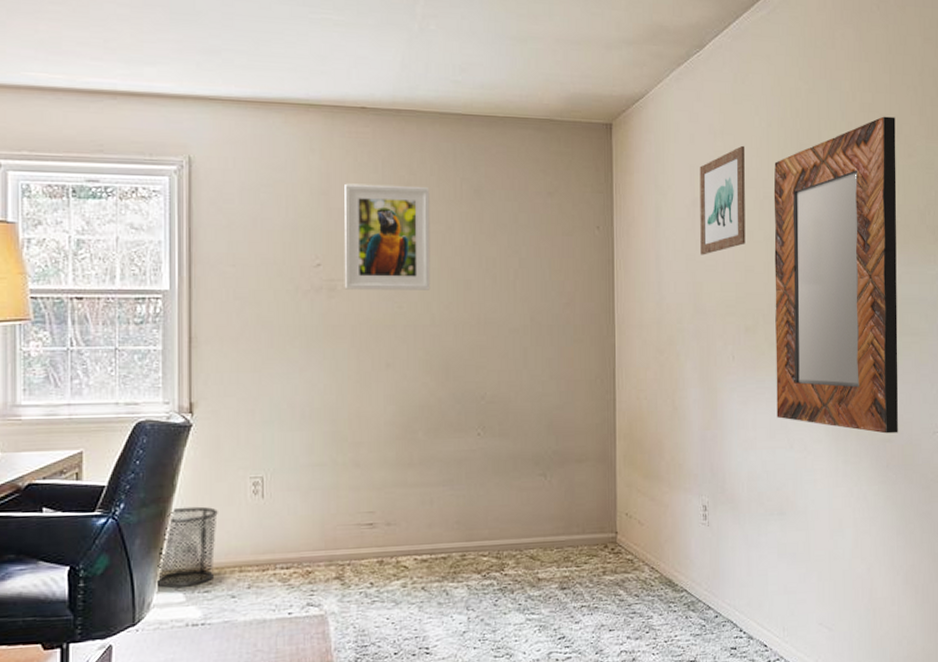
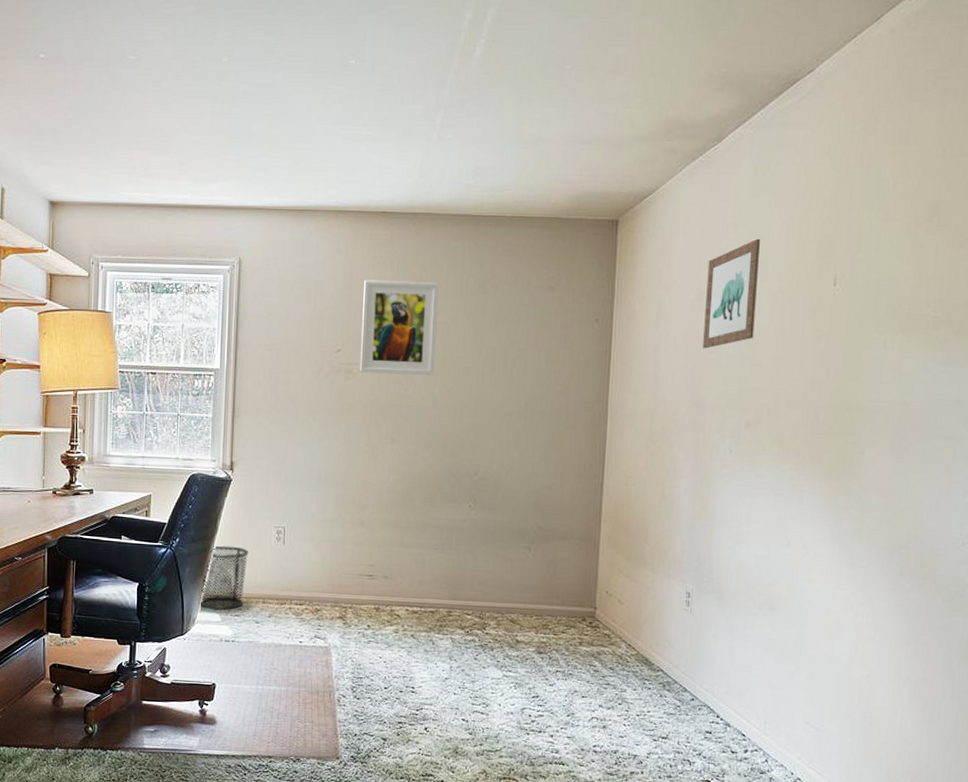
home mirror: present [773,116,898,434] -> none [774,203,946,541]

